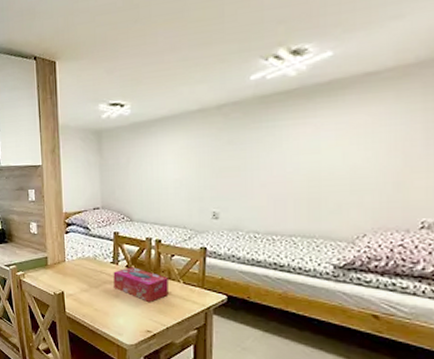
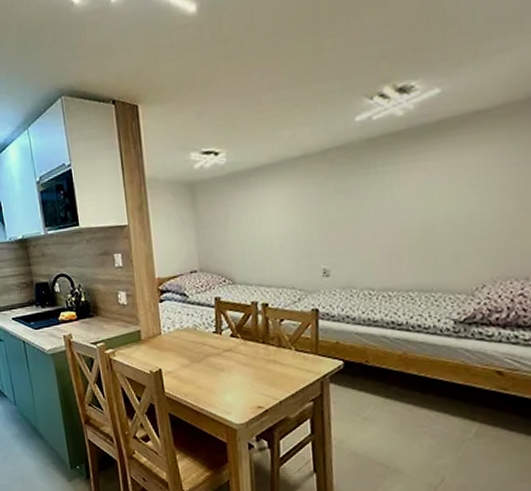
tissue box: present [113,267,169,303] -> none [216,336,280,375]

